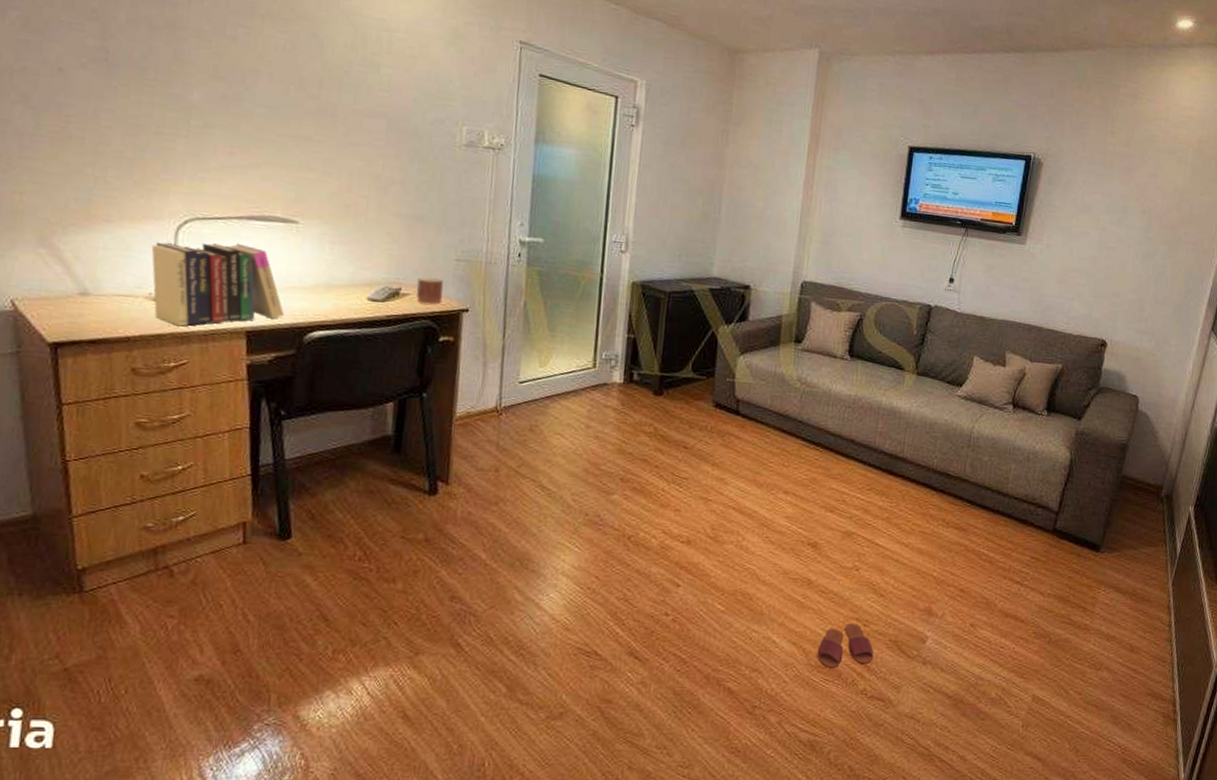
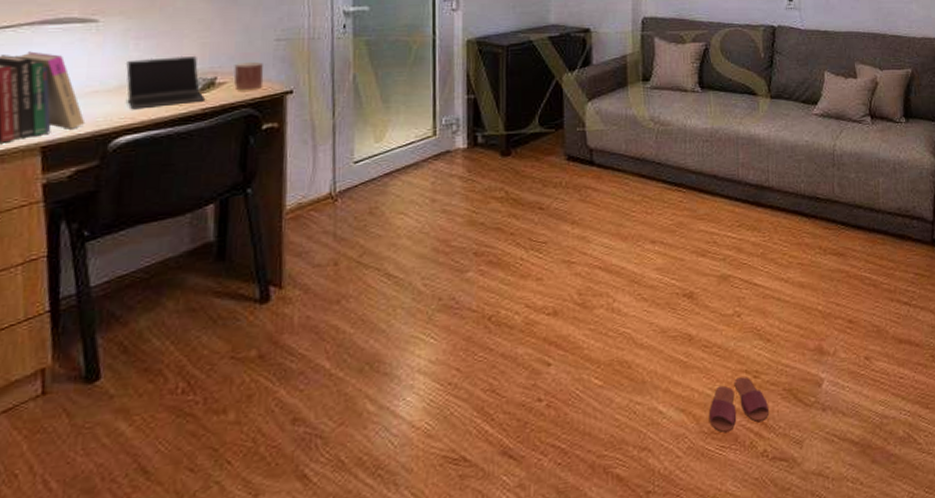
laptop computer: none [321,263,391,310] -> present [126,55,206,110]

